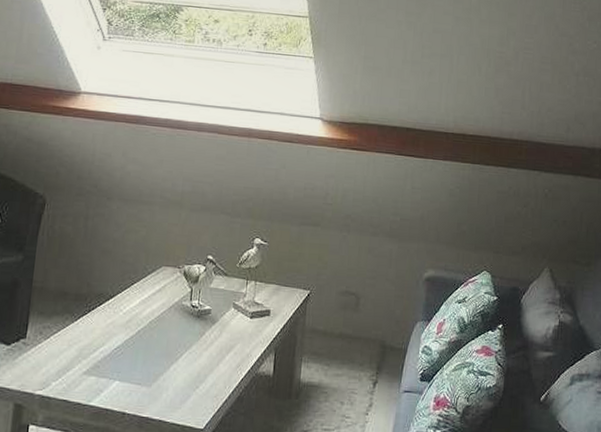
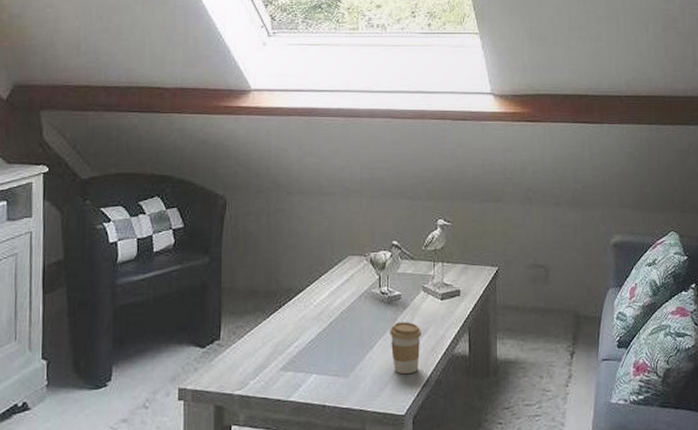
coffee cup: none [196,336,228,389] -> present [390,322,421,375]

